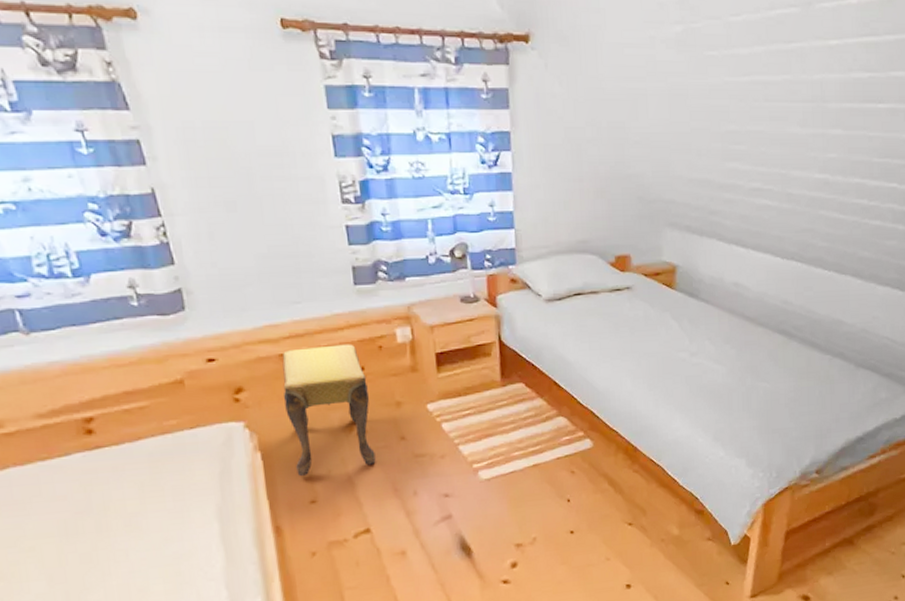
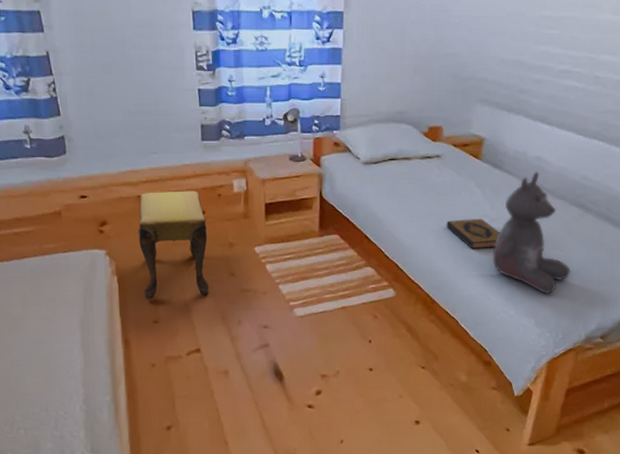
hardback book: none [643,354,702,388] -> present [446,219,500,249]
teddy bear: none [696,298,779,431] -> present [492,171,570,294]

